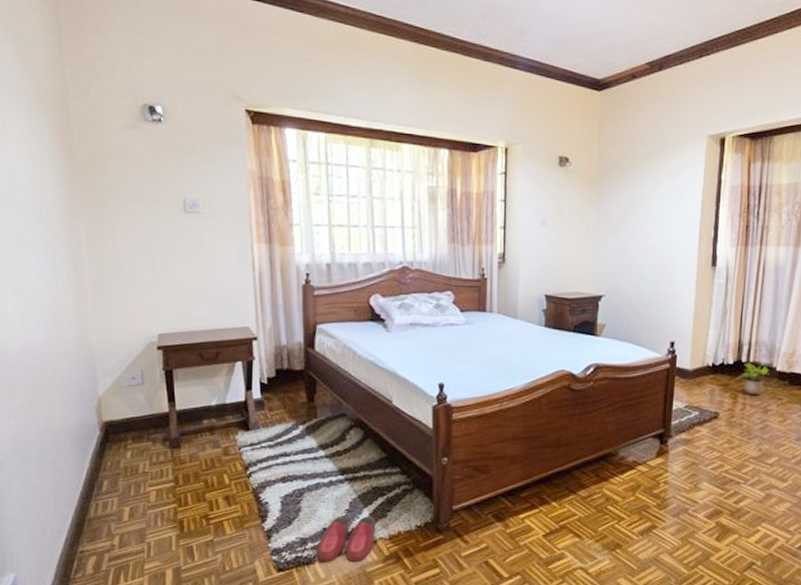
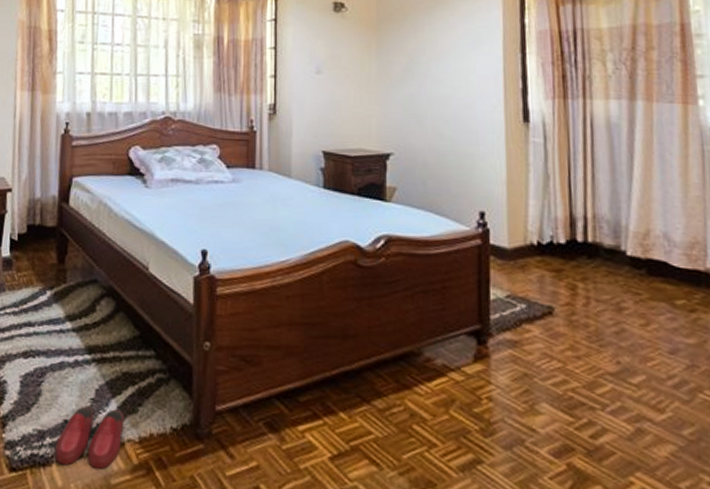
potted plant: present [737,361,770,396] -> none [573,241,618,287]

